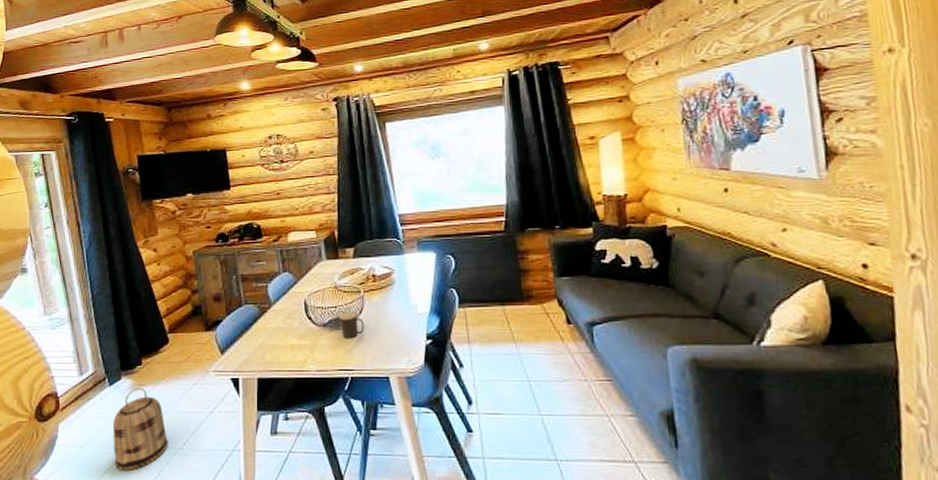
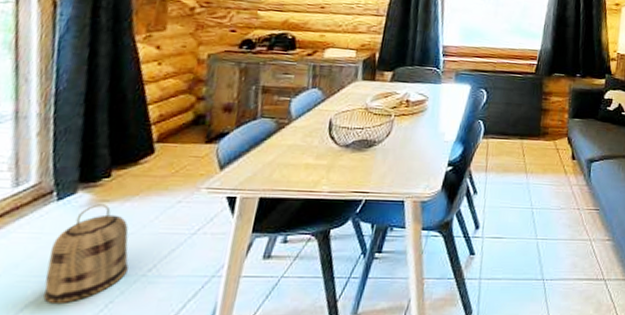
mug: present [338,312,365,341] -> none [363,134,389,163]

